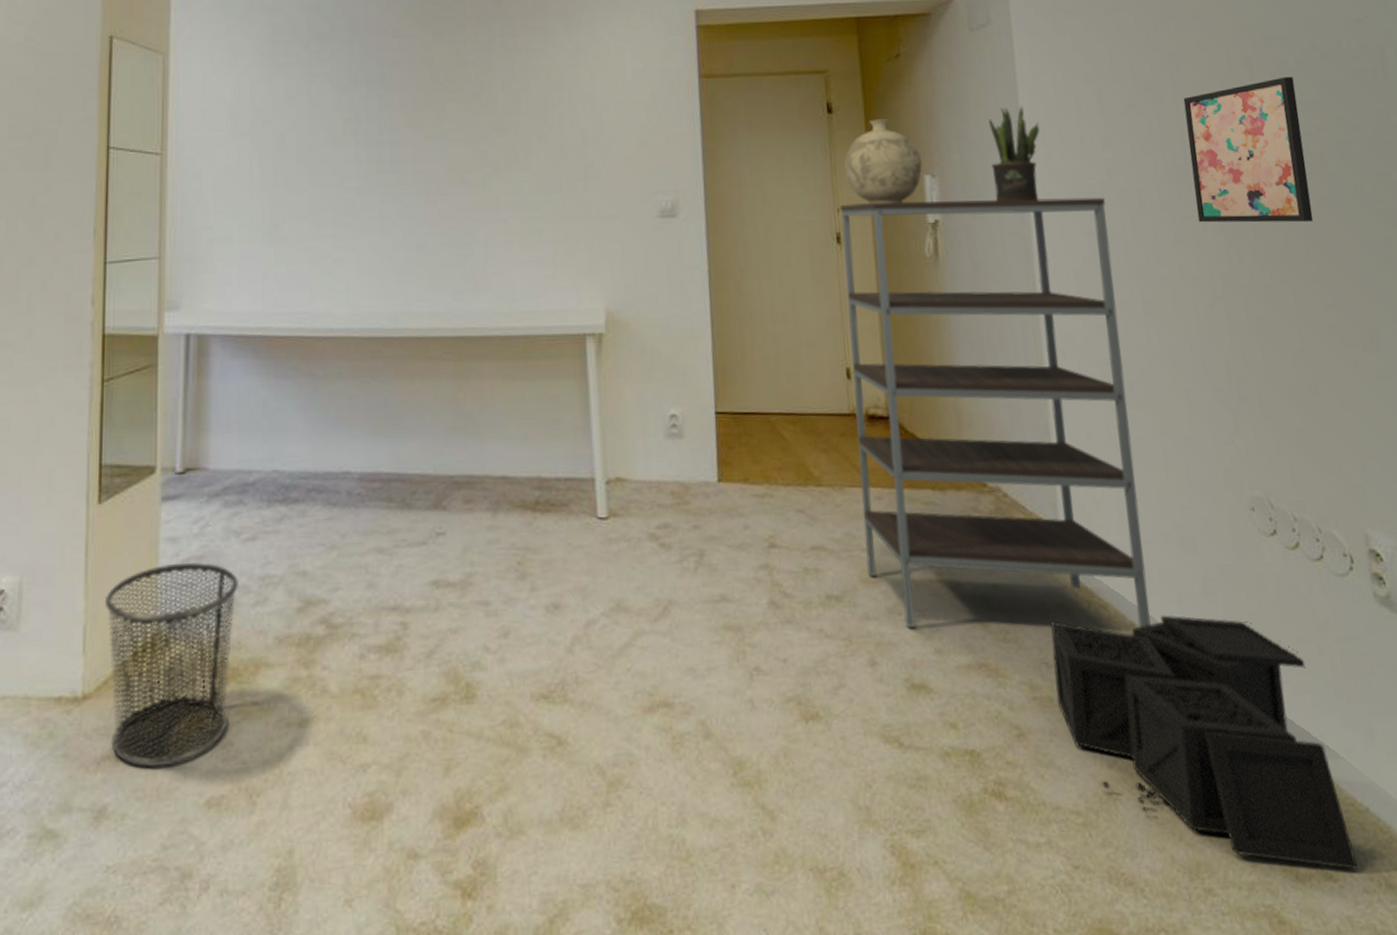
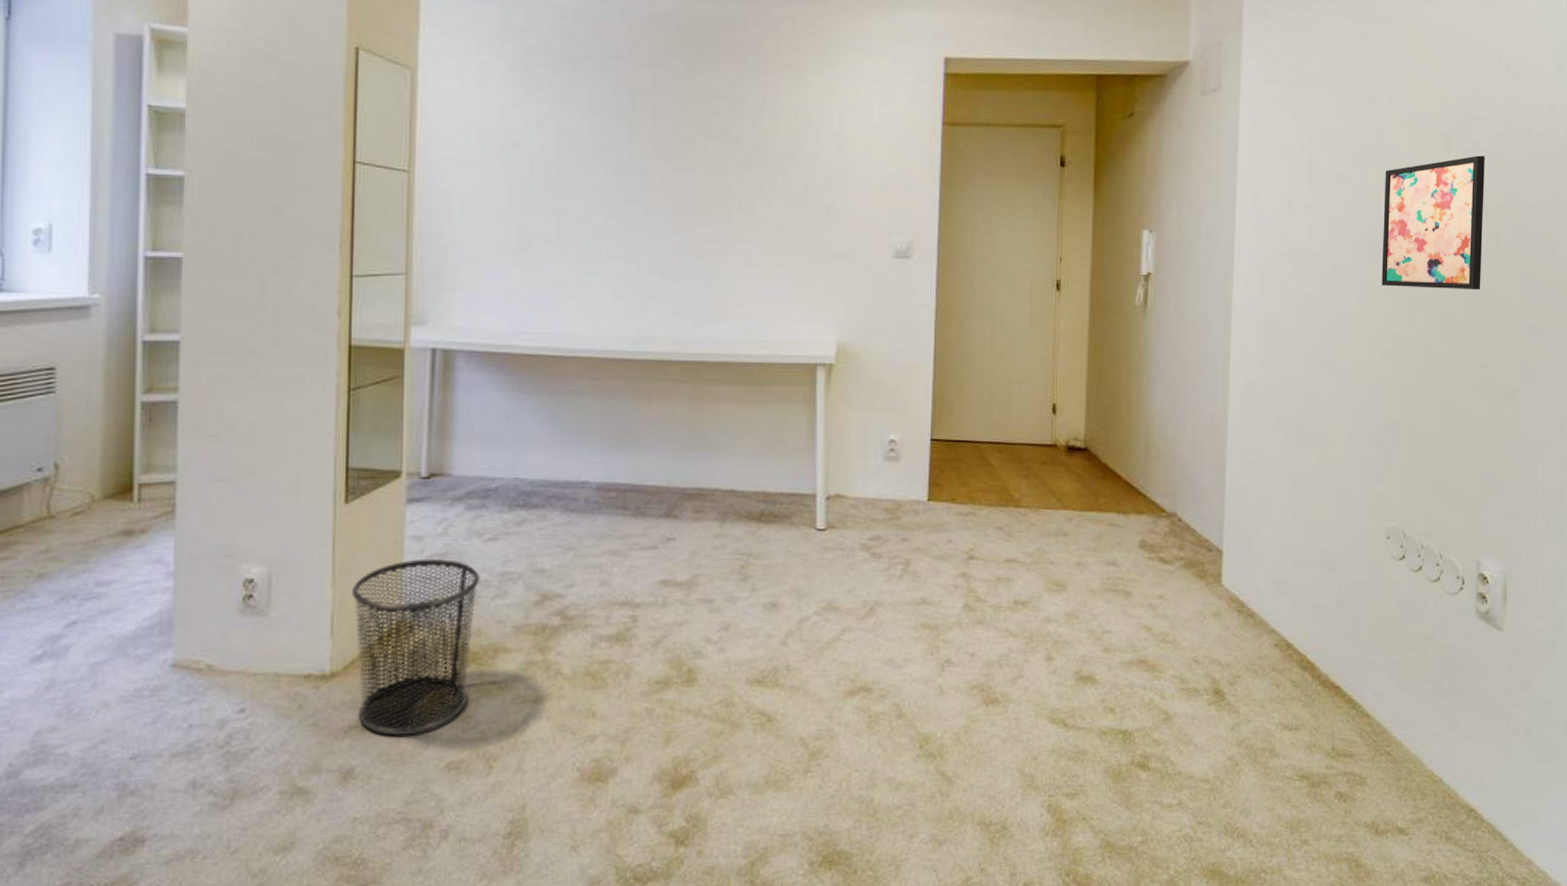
shelving unit: present [839,197,1151,628] -> none [1052,253,1302,633]
decorative vase: present [843,119,922,203] -> none [1070,175,1142,255]
potted plant: present [987,106,1040,201] -> none [1204,169,1253,259]
storage bin: present [1050,615,1358,870] -> none [1201,623,1426,826]

